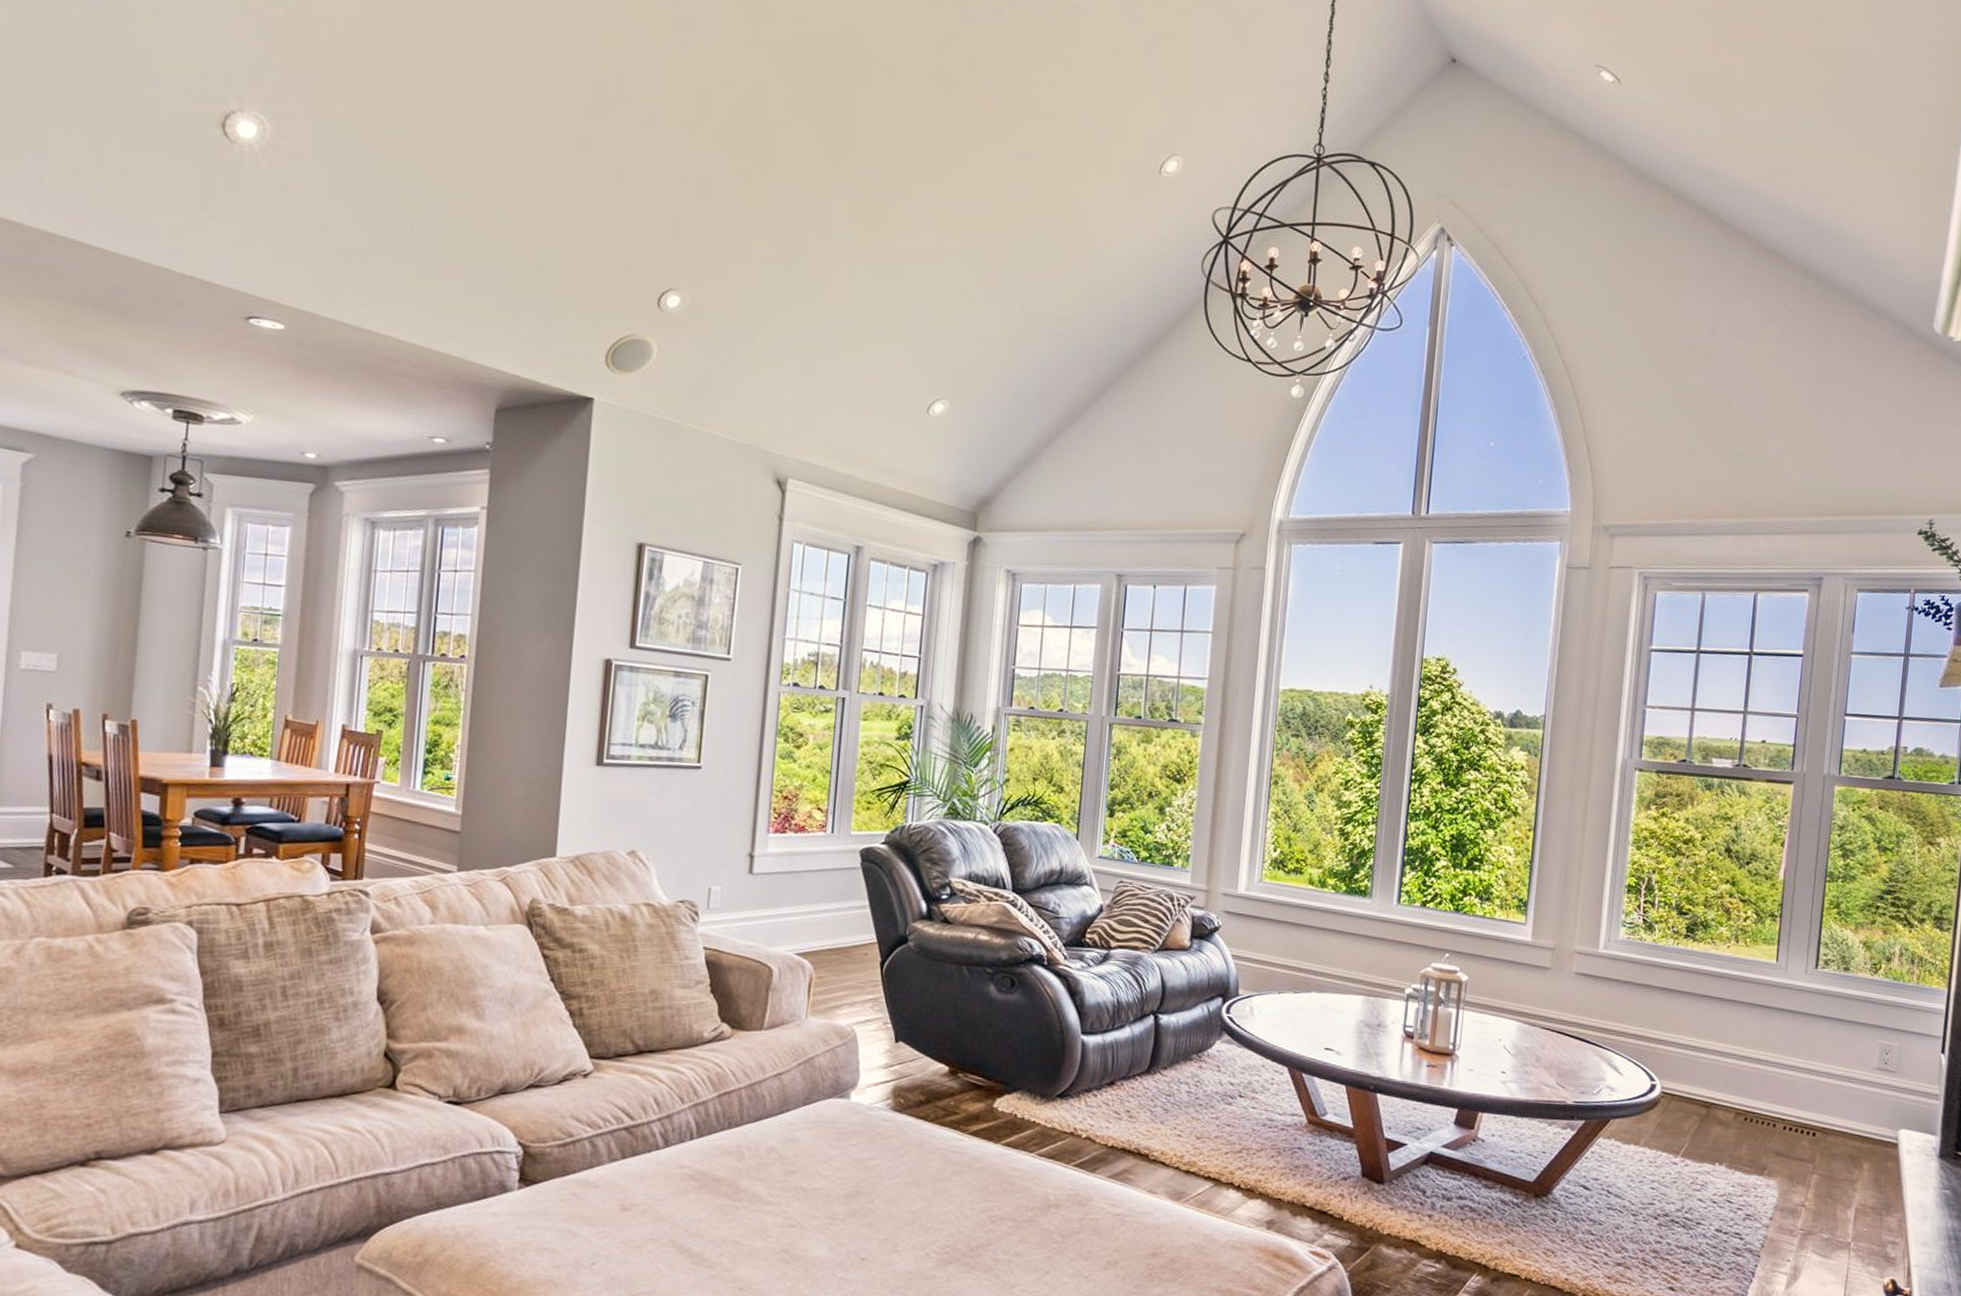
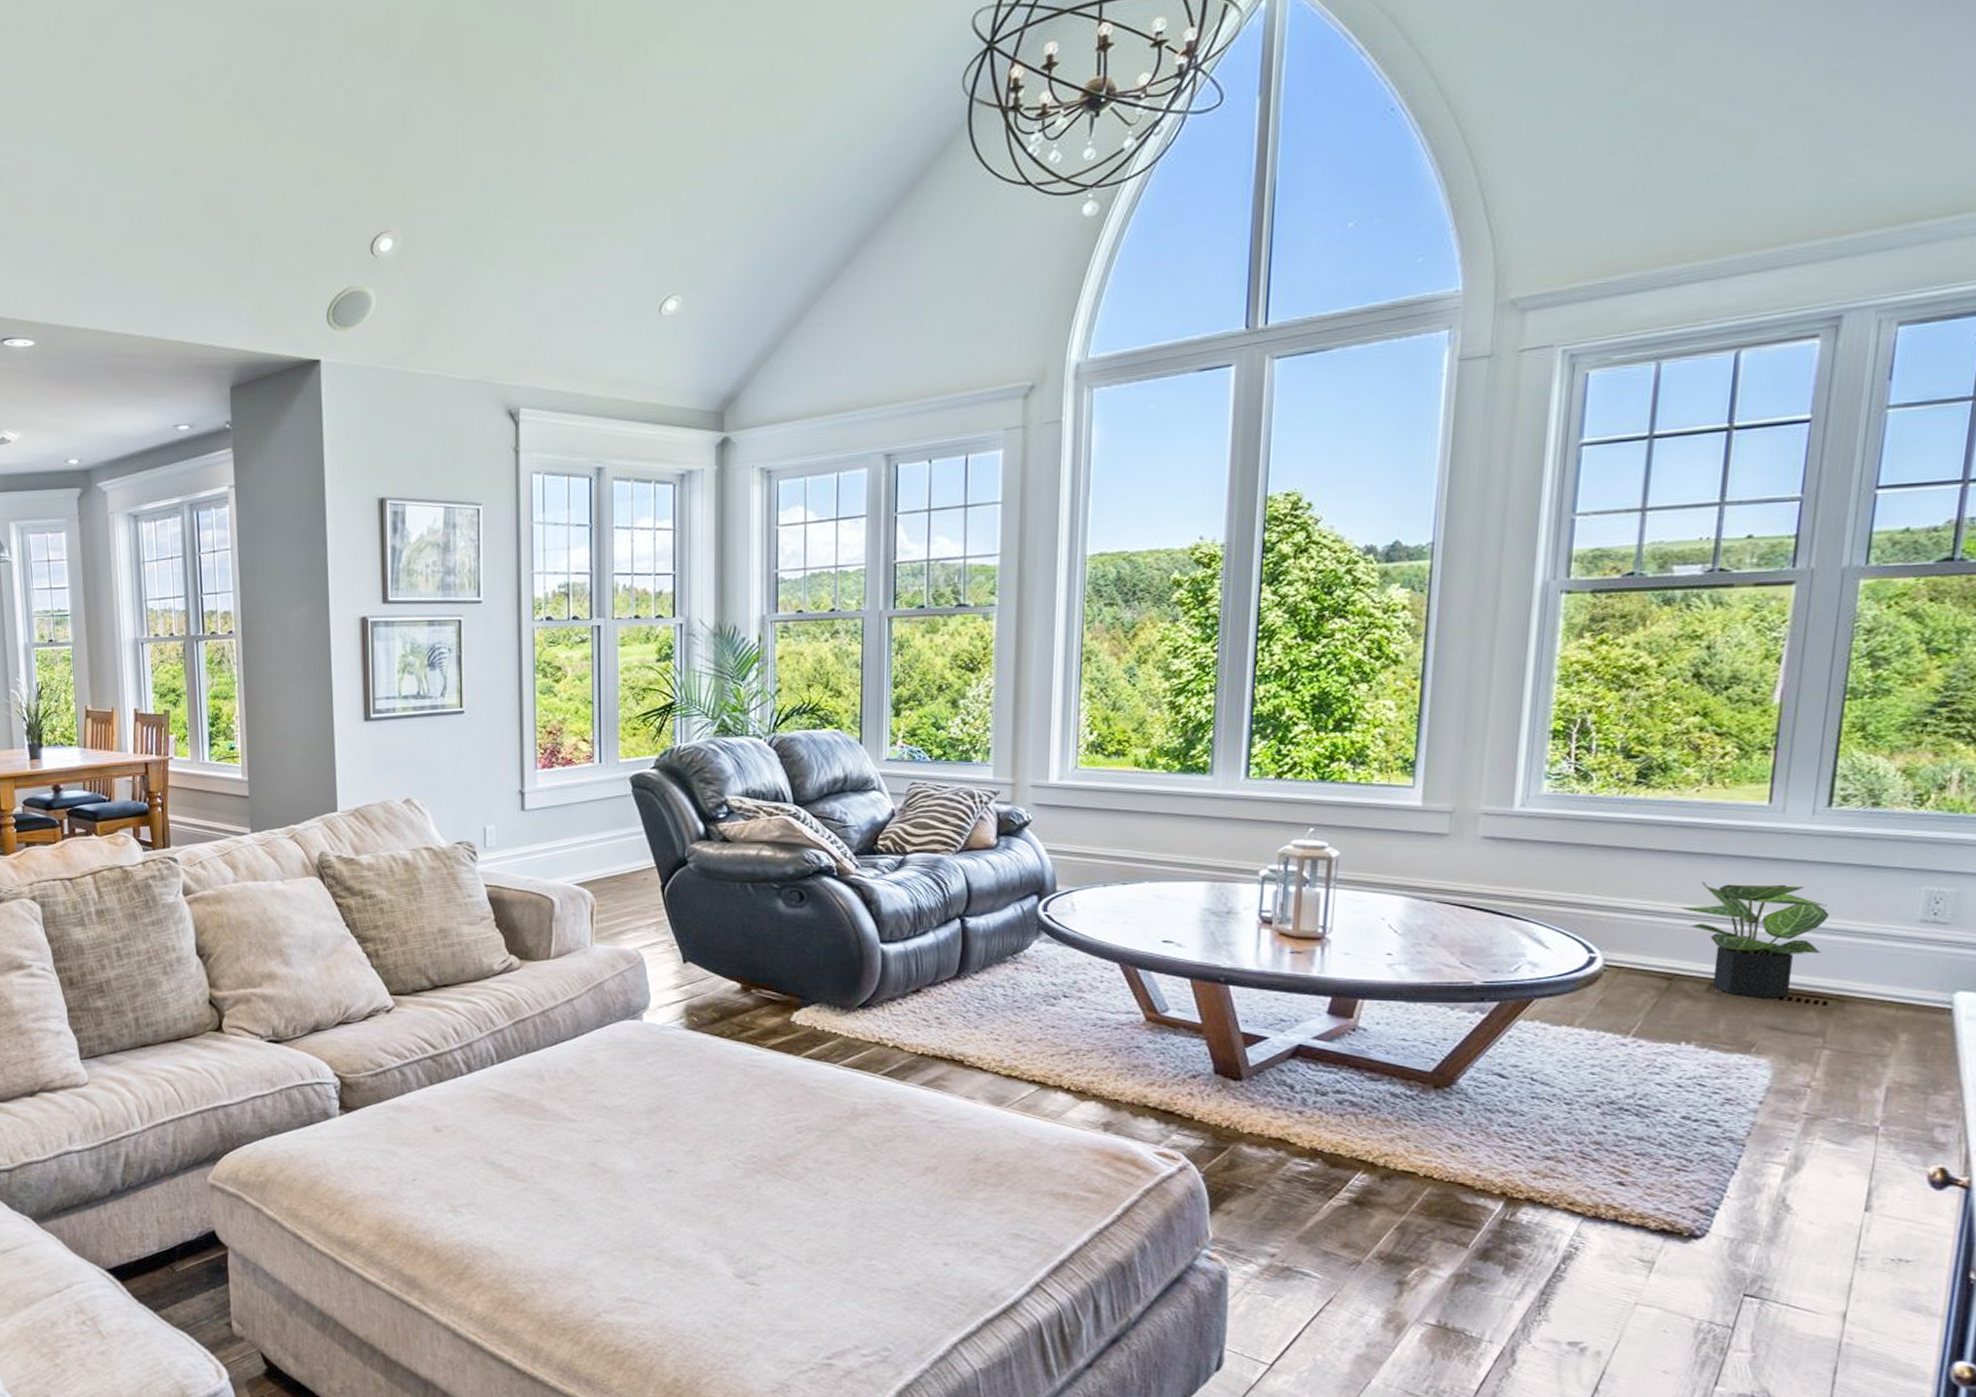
potted plant: none [1716,1024,1817,1128] -> present [1681,881,1830,998]

